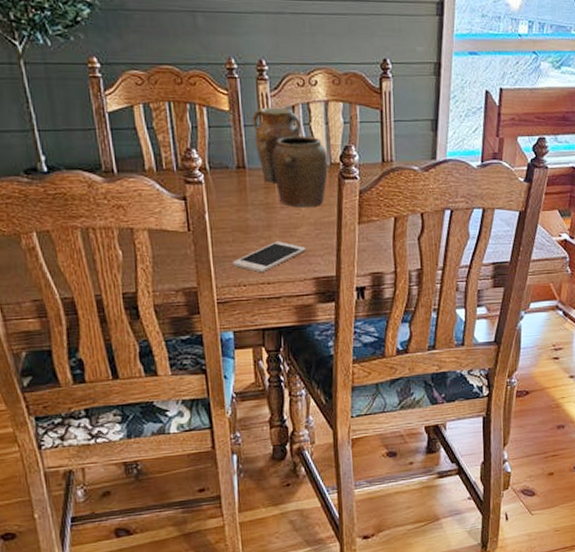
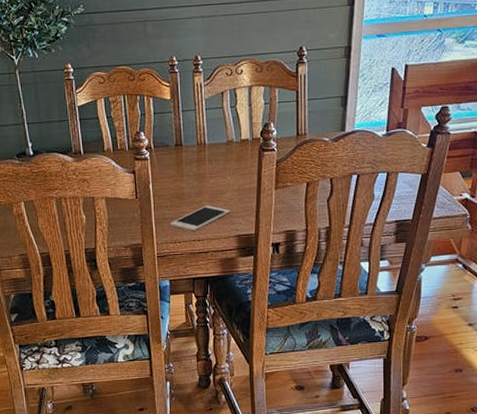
jar set: present [252,107,328,208] -> none [189,94,250,177]

